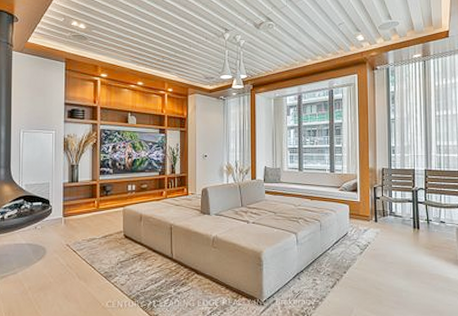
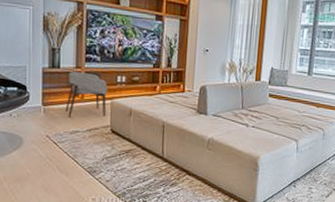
armchair: none [83,184,120,227] -> present [65,72,108,118]

